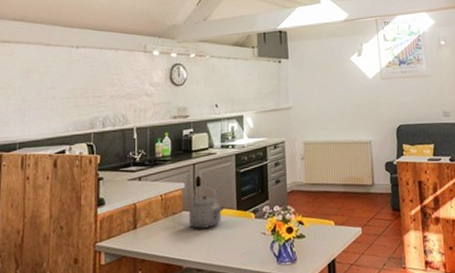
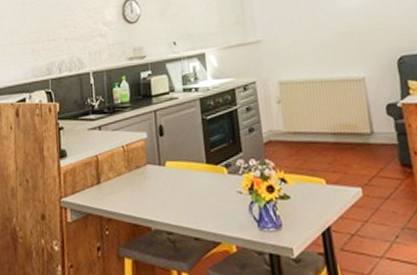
tea kettle: present [188,186,225,229] -> none [153,136,193,185]

